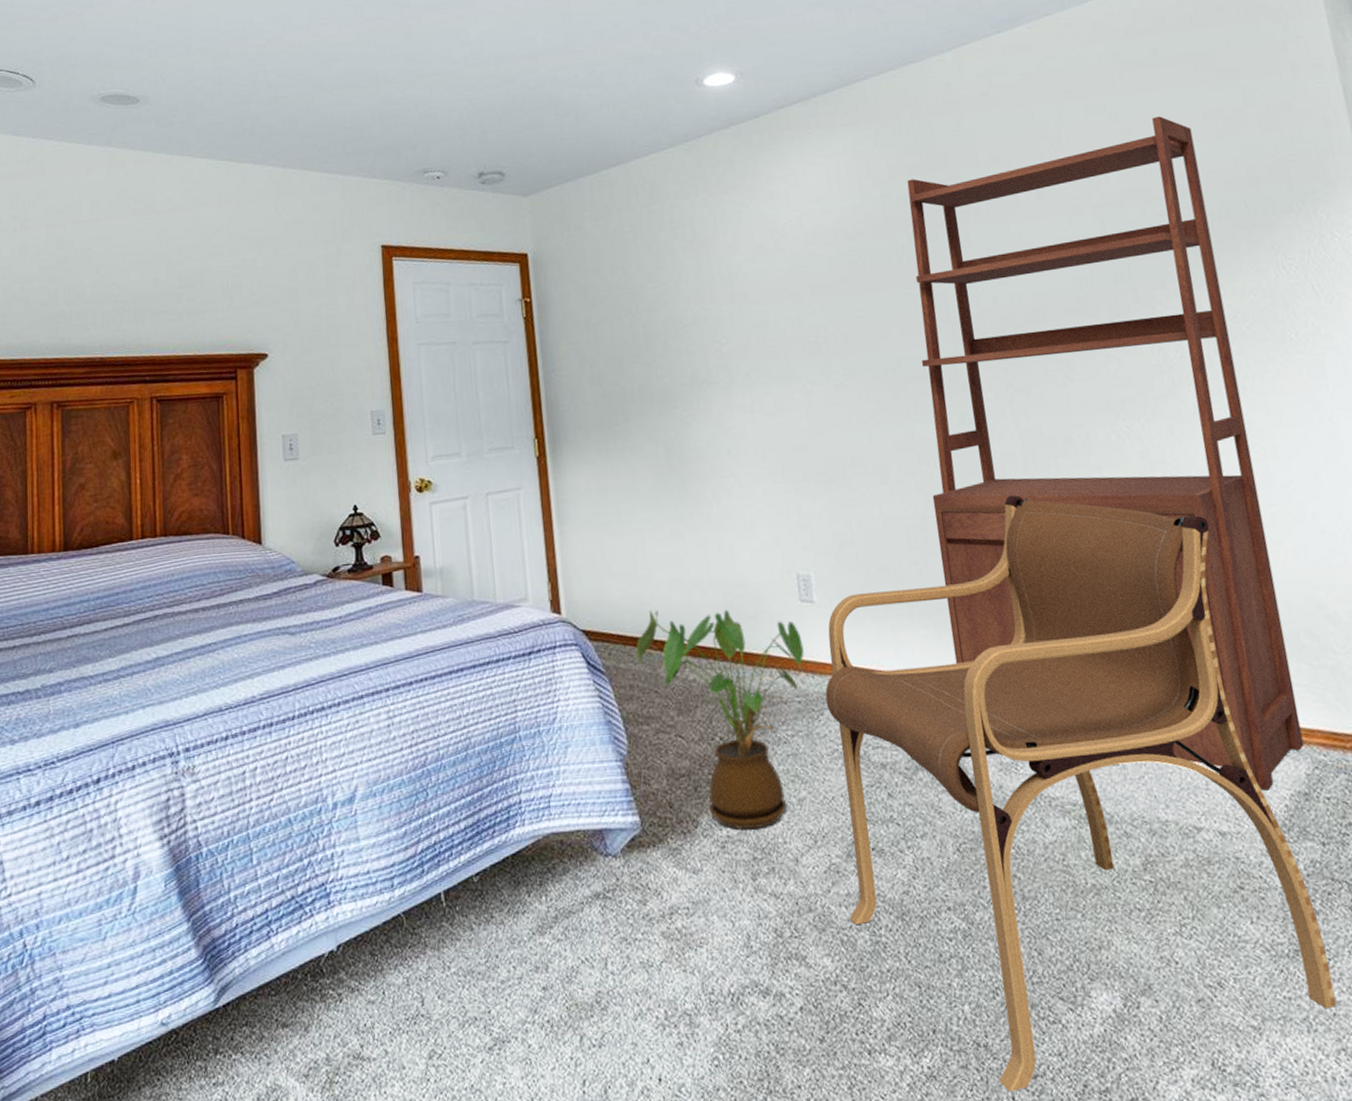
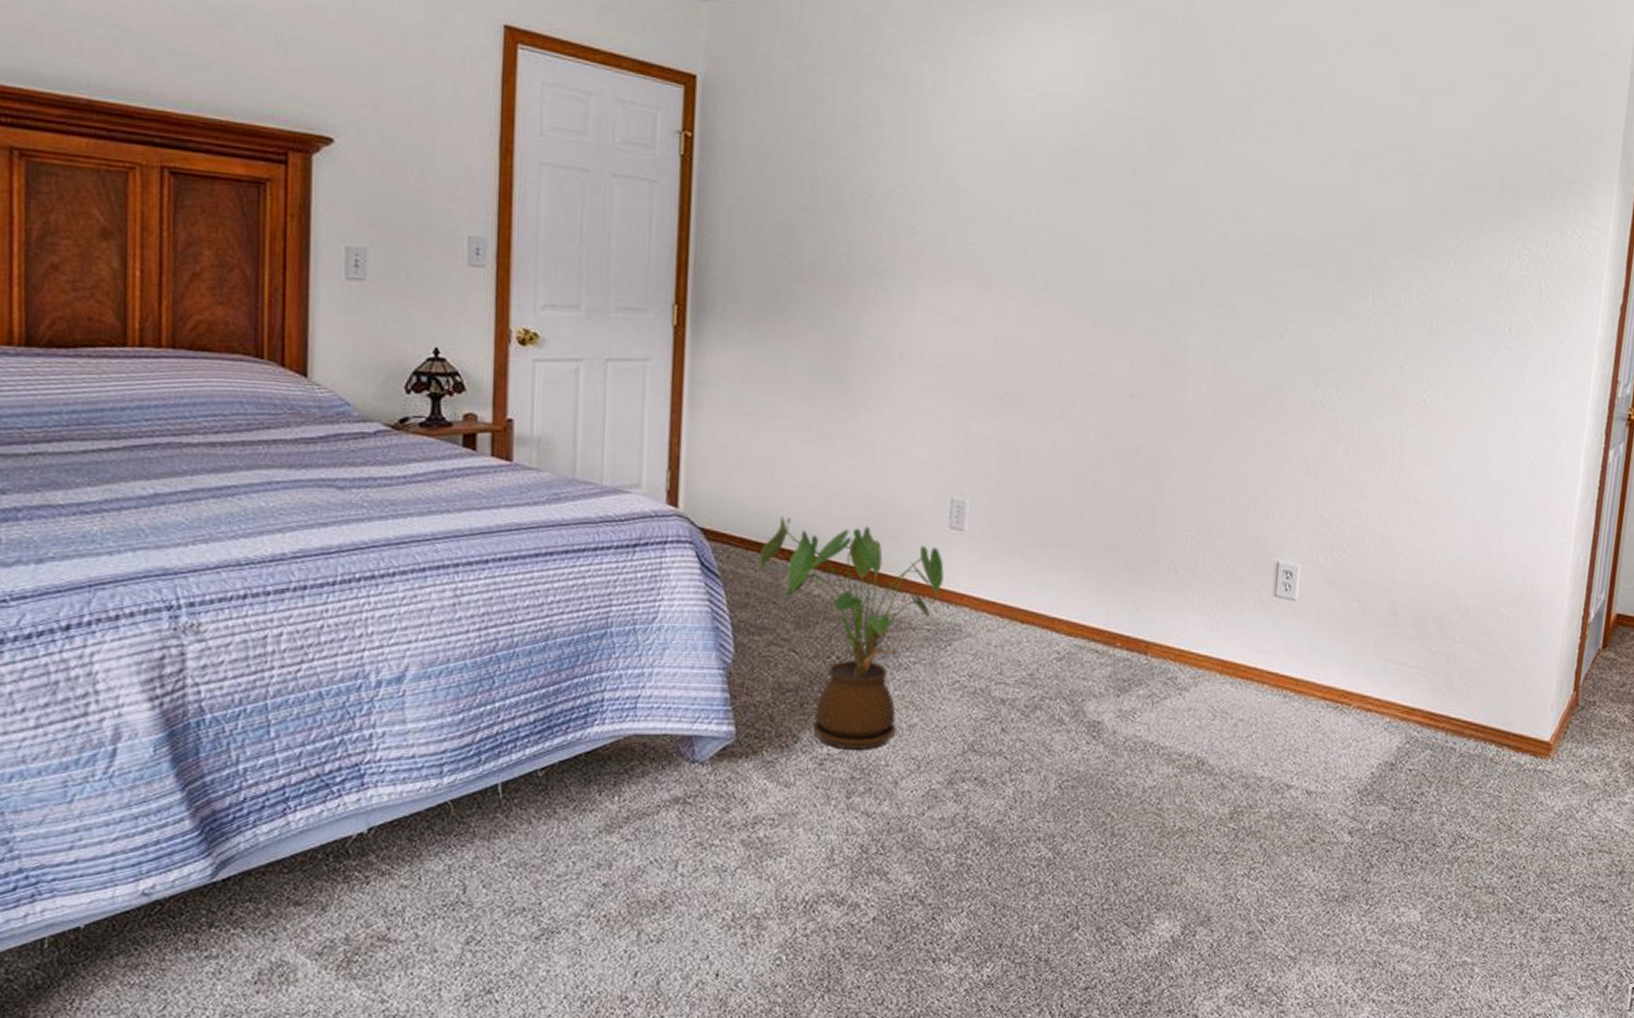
armchair: present [825,495,1337,1092] -> none [939,448,1376,1000]
bookshelf: present [907,116,1304,791] -> none [1097,63,1473,758]

